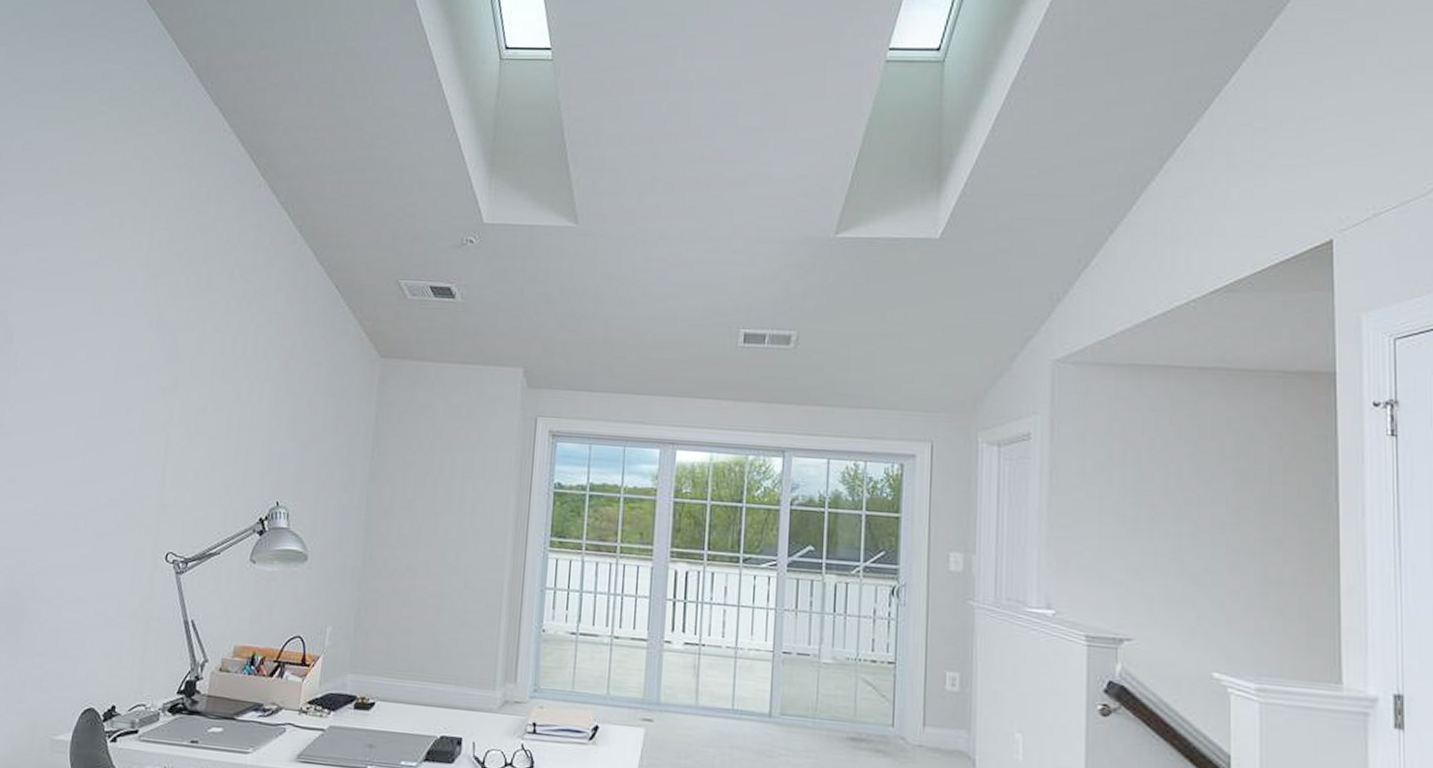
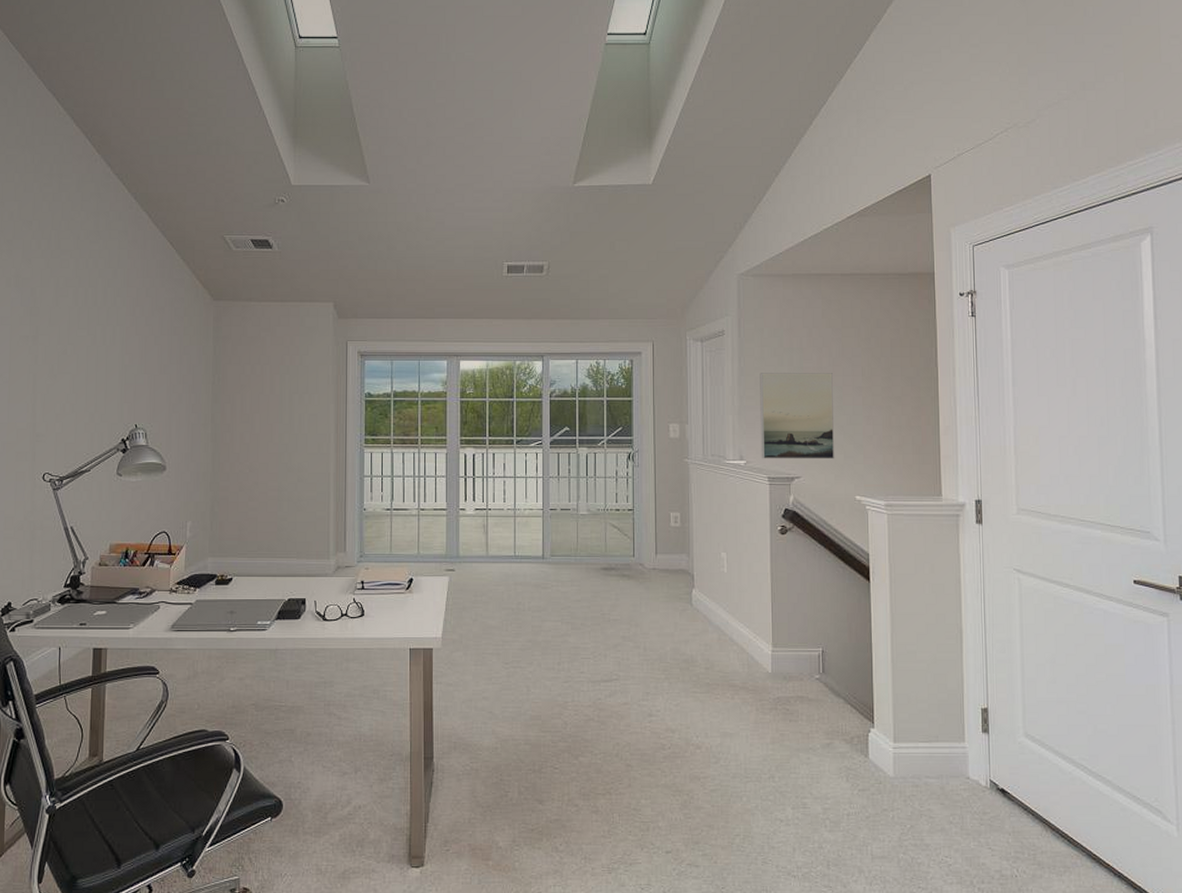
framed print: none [1076,493,1184,619] -> present [760,373,835,459]

